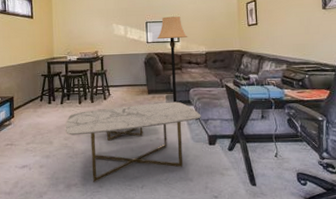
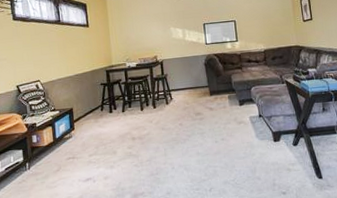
coffee table: present [65,101,201,182] -> none [128,100,264,190]
lamp: present [157,16,188,103] -> none [215,16,246,102]

